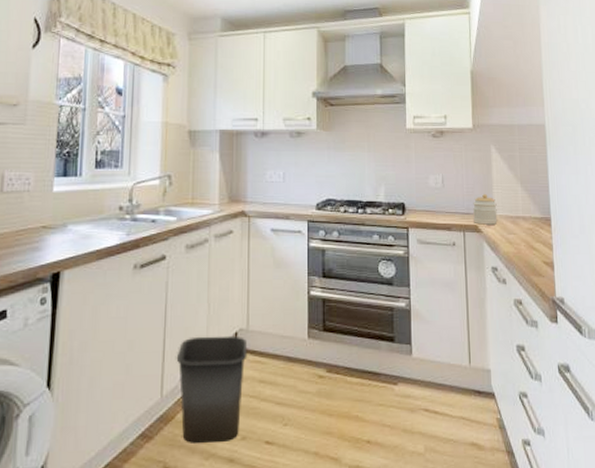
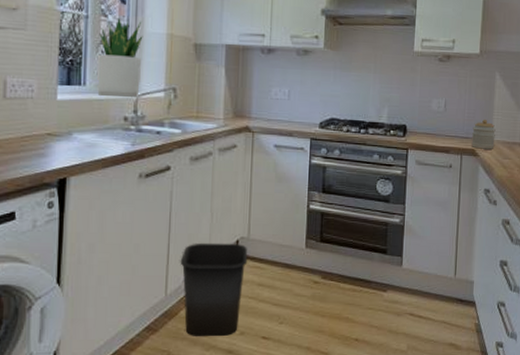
planter: none [92,109,139,187] -> present [96,18,143,98]

